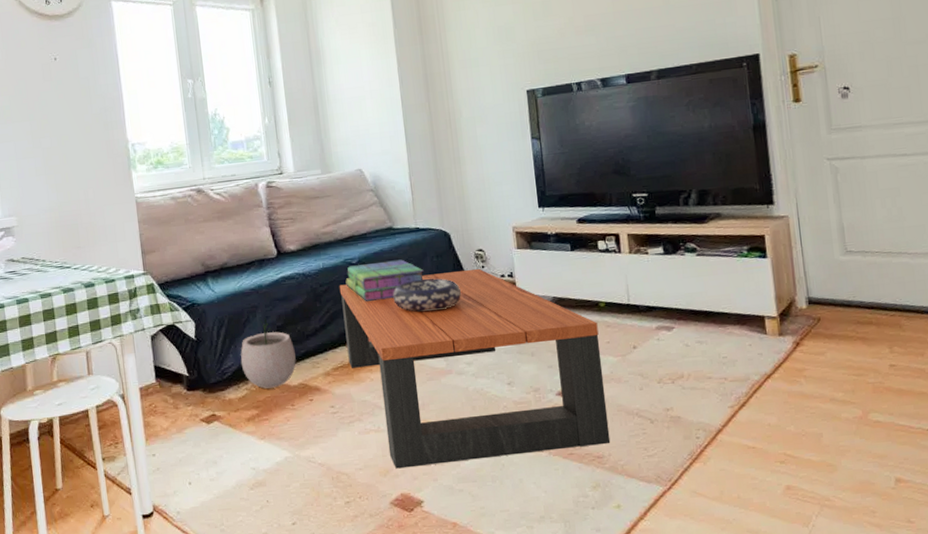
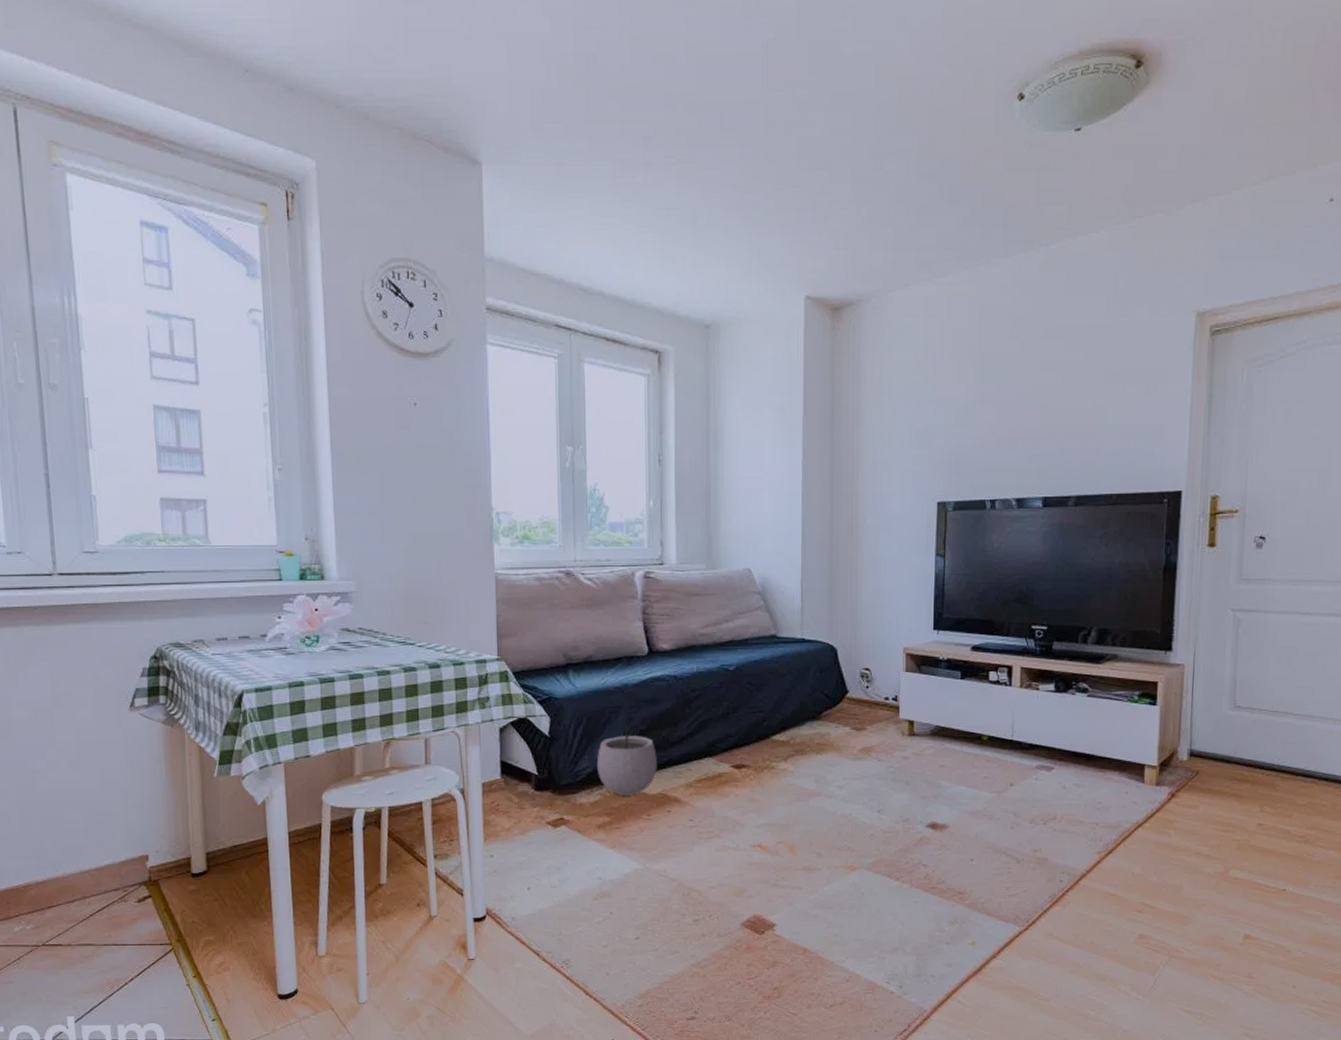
coffee table: present [339,268,611,469] -> none [712,688,978,890]
stack of books: present [345,259,424,301] -> none [719,671,805,712]
decorative bowl: present [393,278,462,312] -> none [769,695,842,729]

